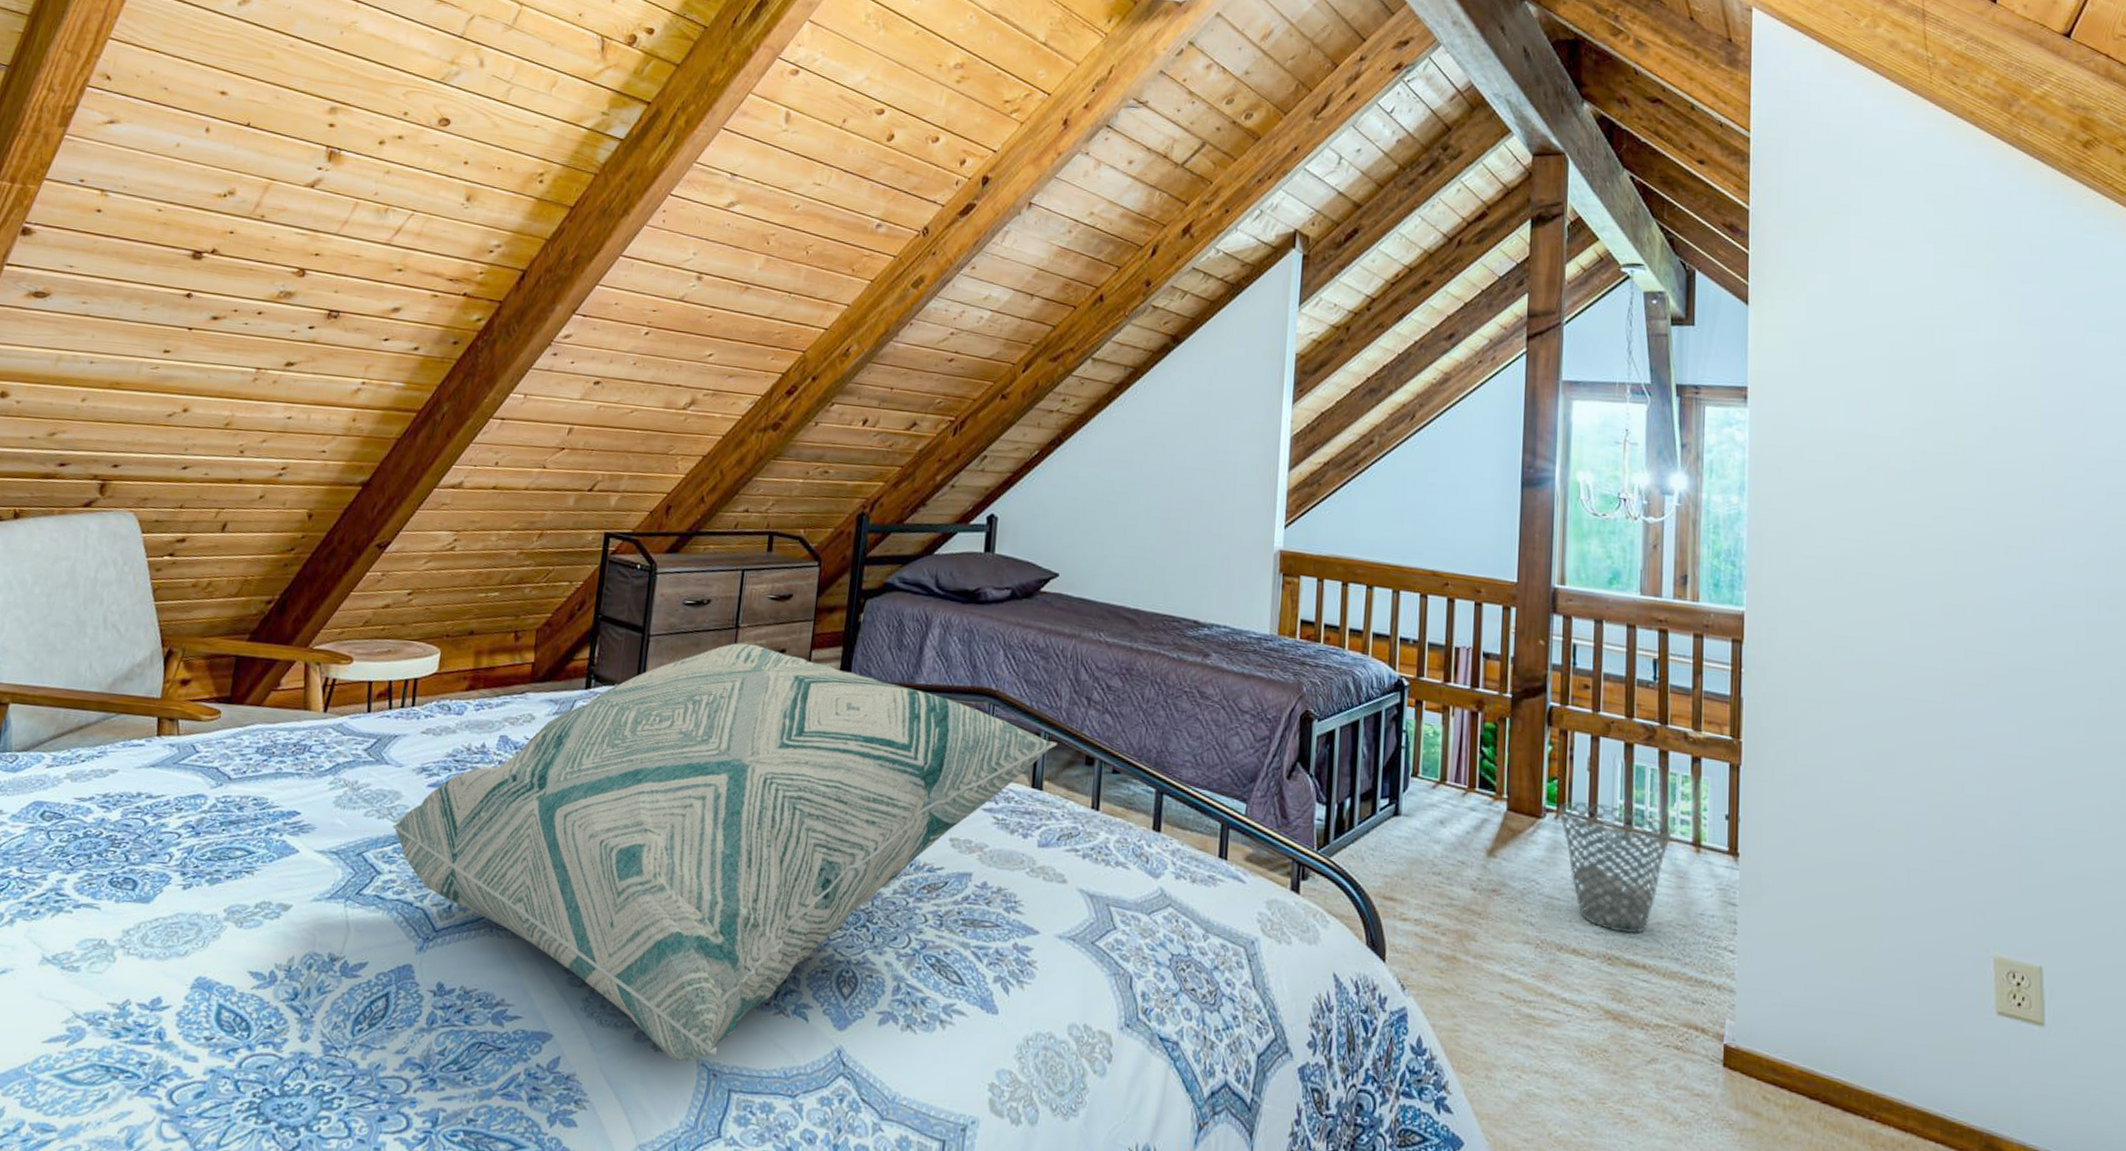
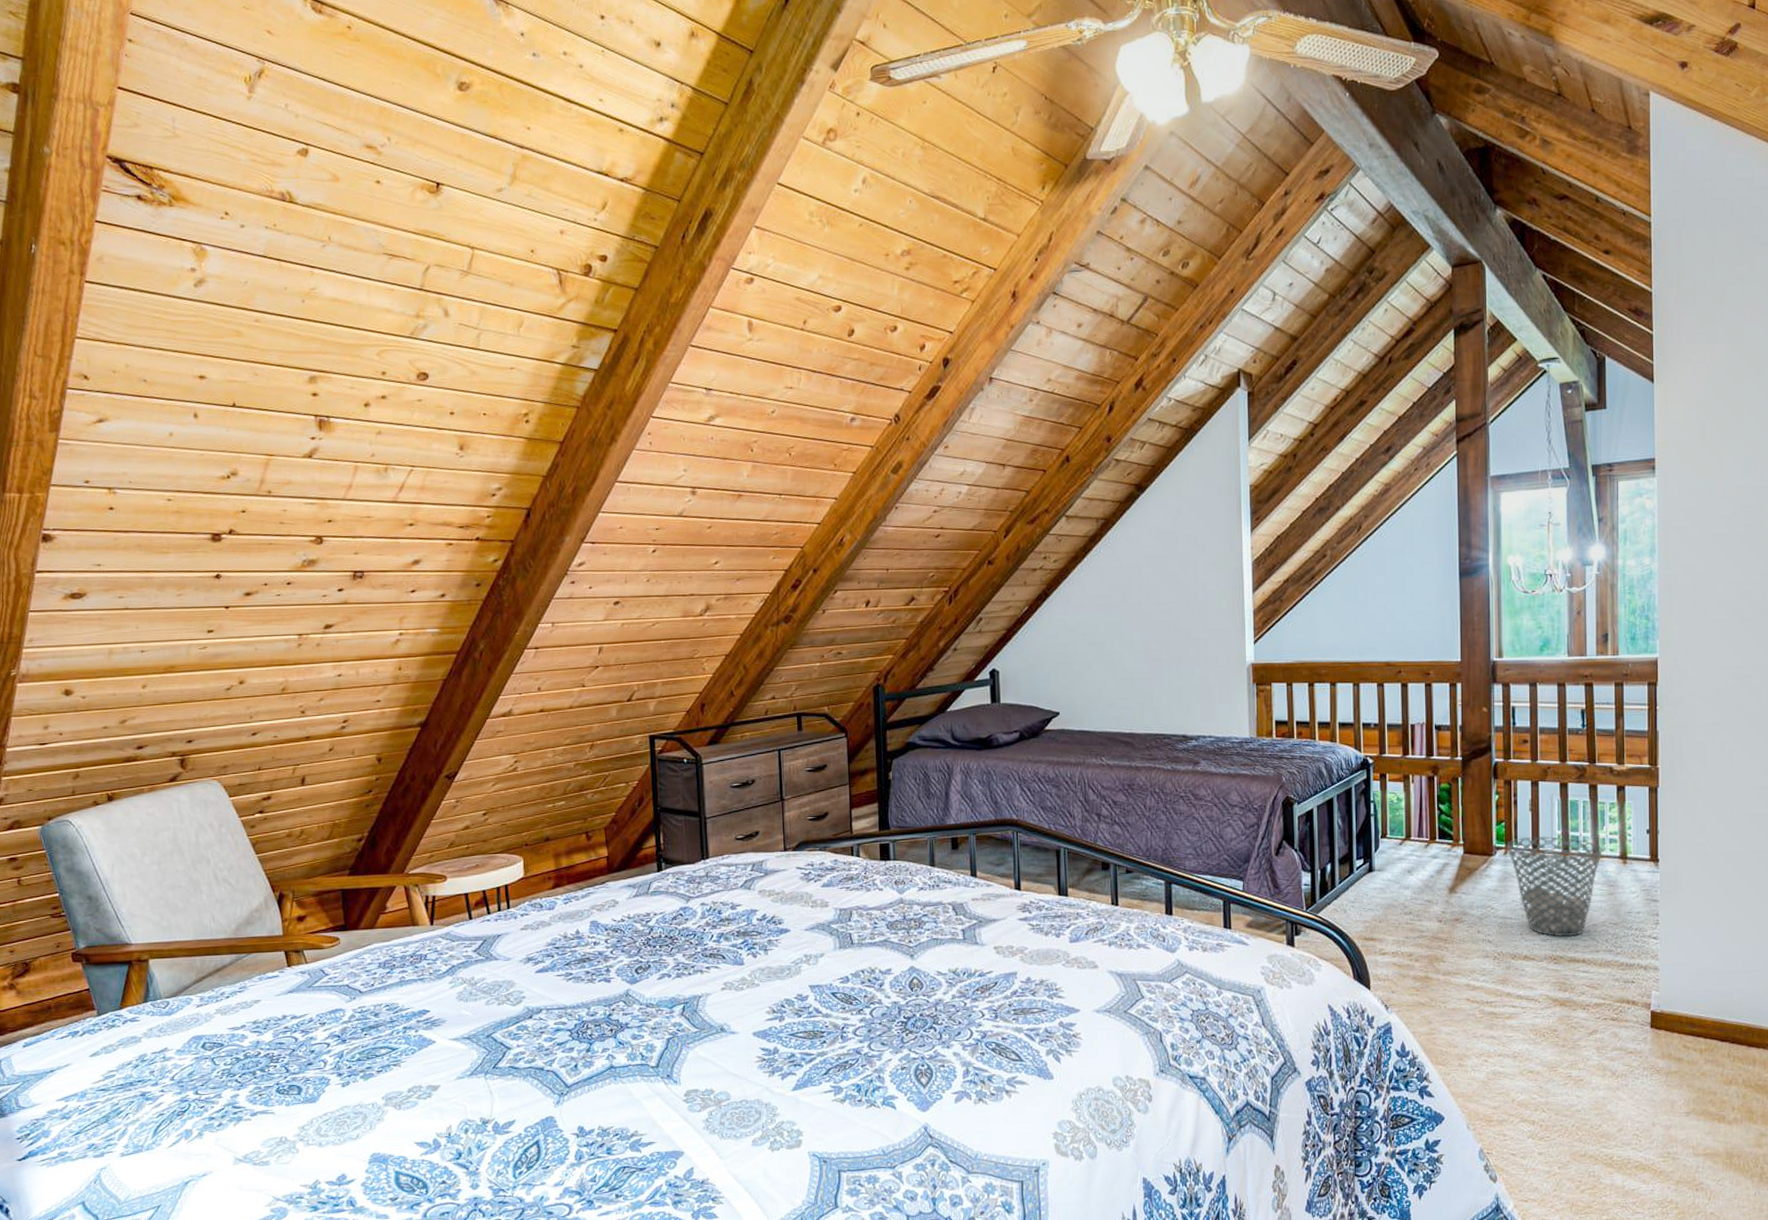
decorative pillow: present [392,643,1057,1062] -> none [512,812,1076,1156]

